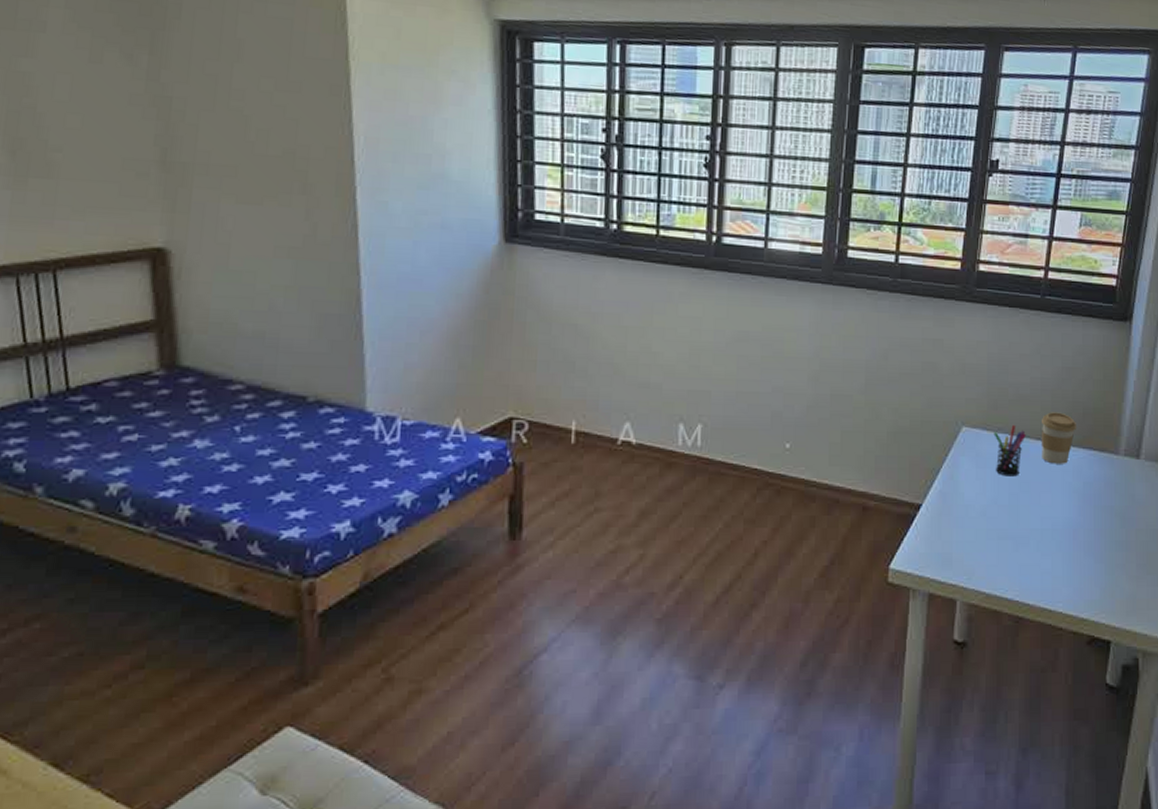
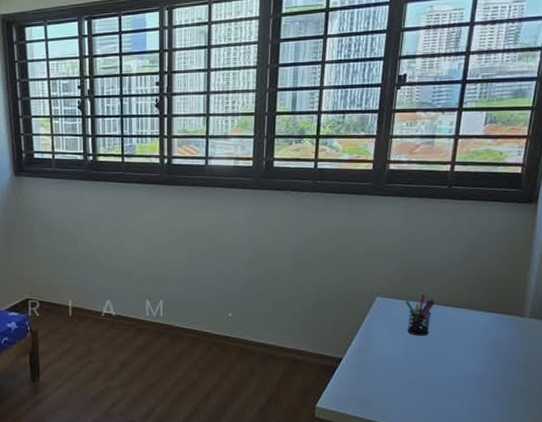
coffee cup: present [1042,412,1077,464] -> none [450,283,484,325]

